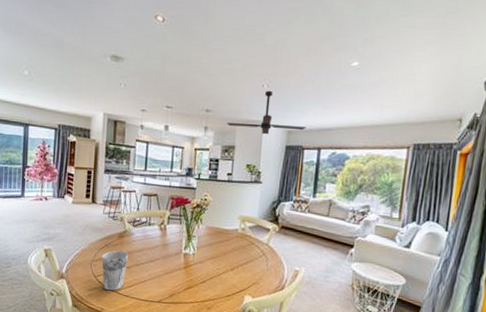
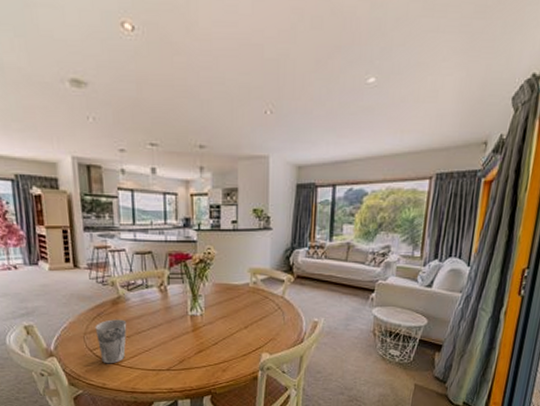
ceiling fan: present [227,90,306,135] -> none [226,117,318,172]

